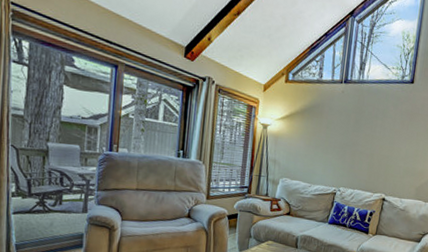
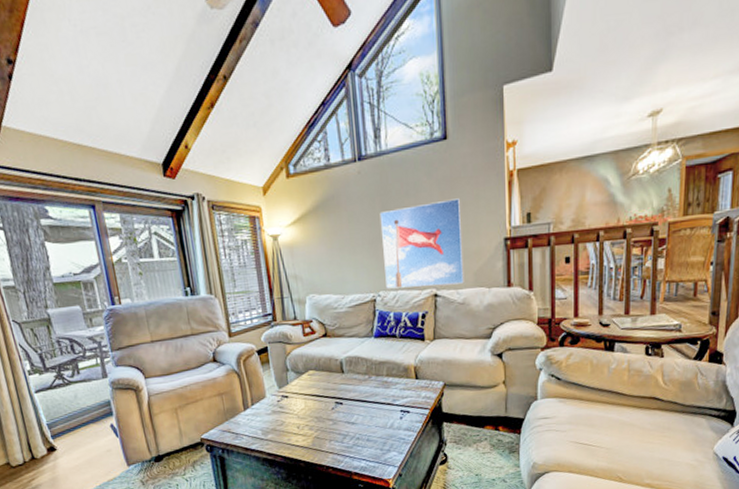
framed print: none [346,125,415,195] -> present [379,198,464,289]

